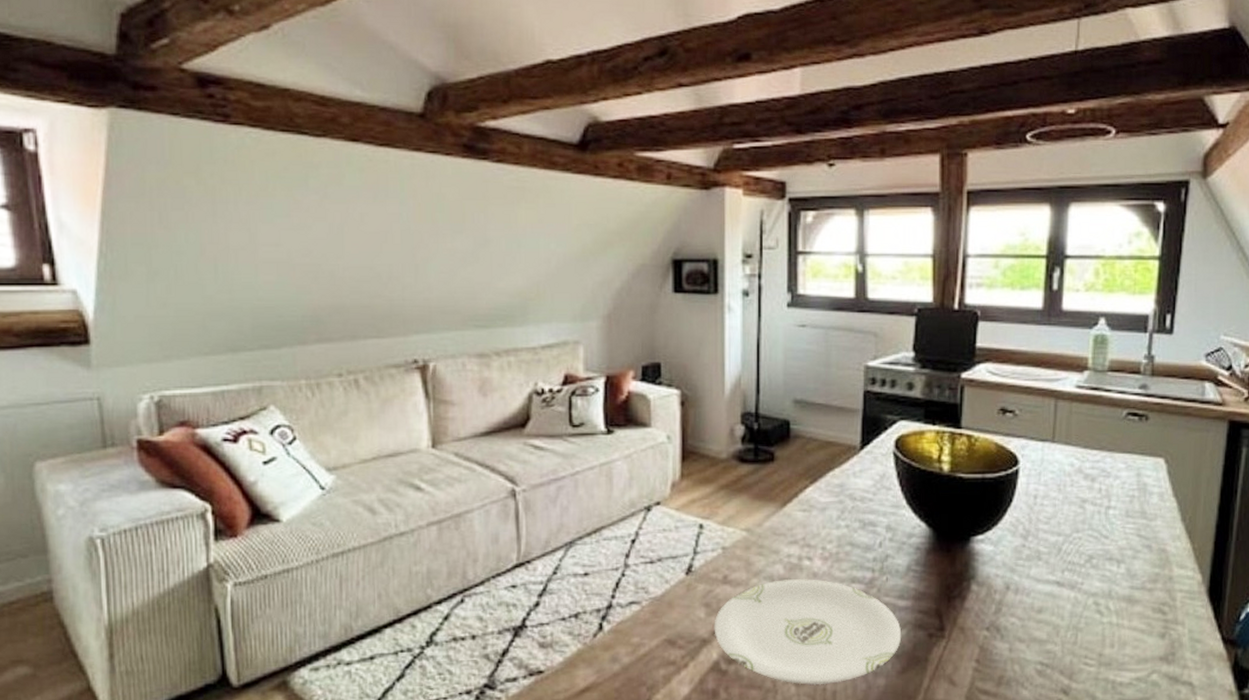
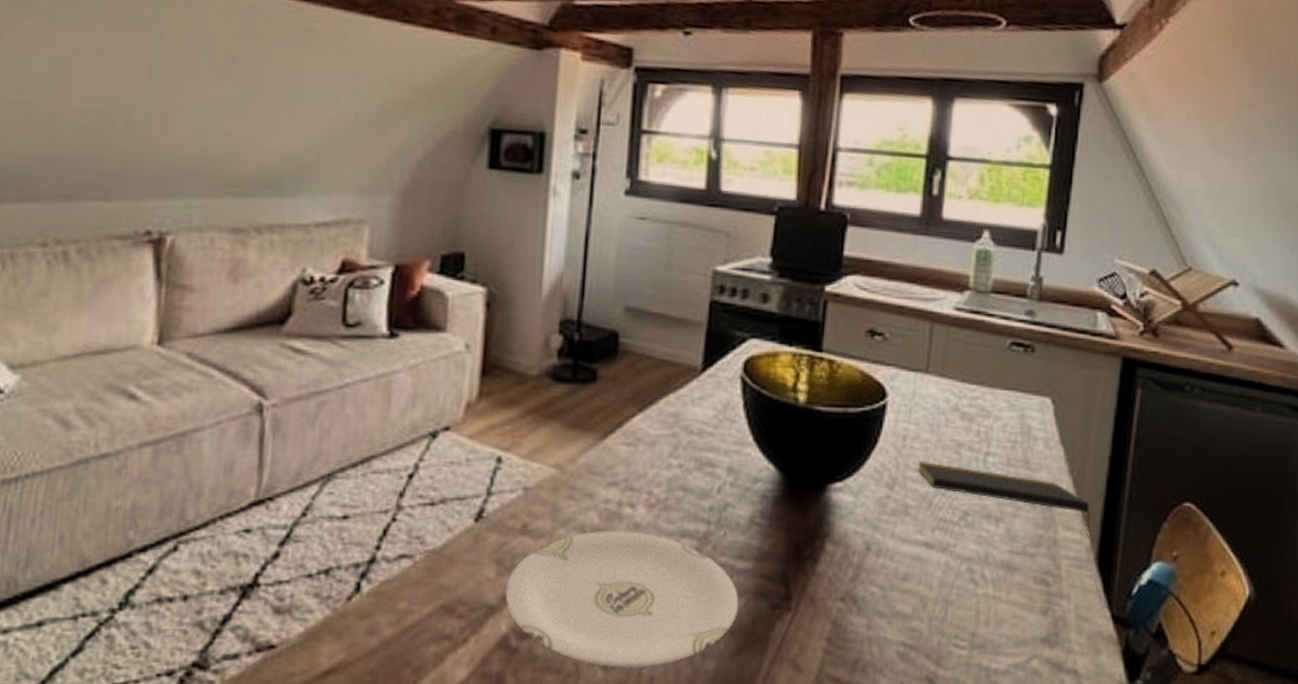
notepad: none [1048,516,1202,571] -> present [918,462,1091,534]

